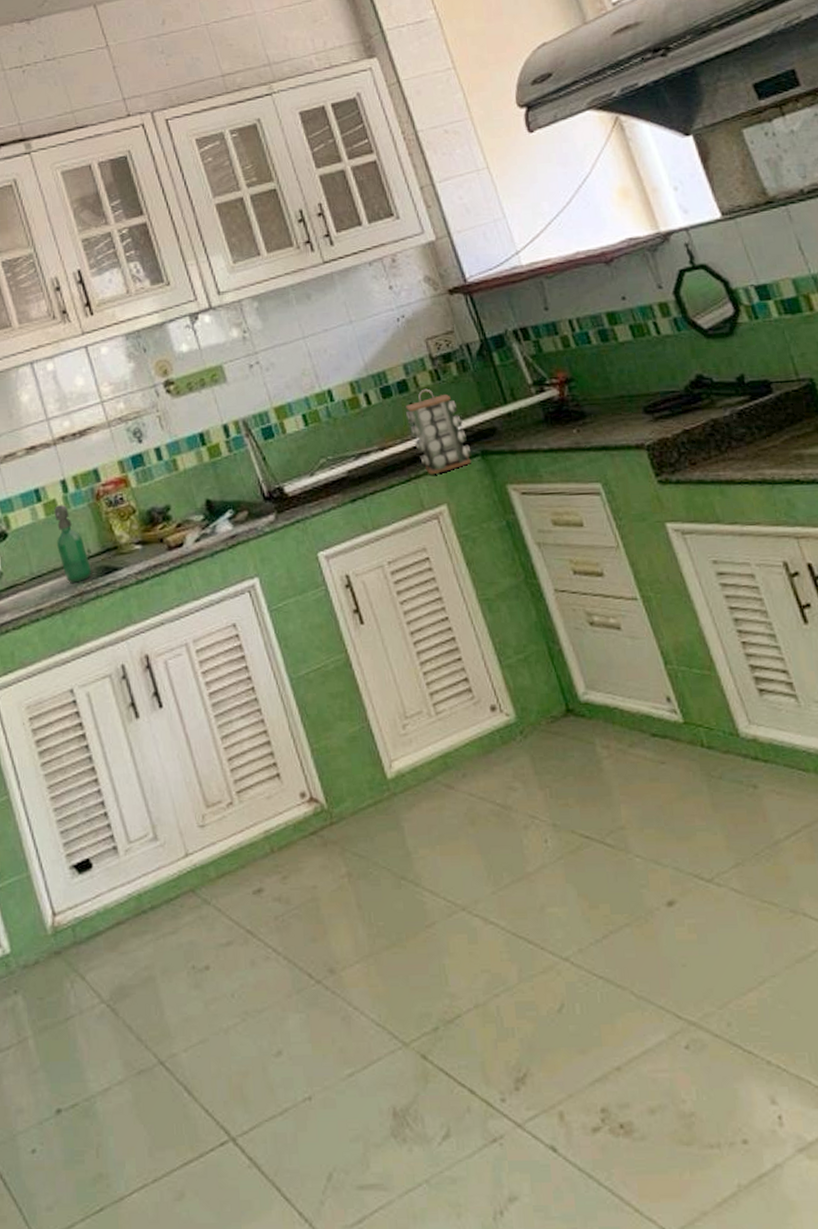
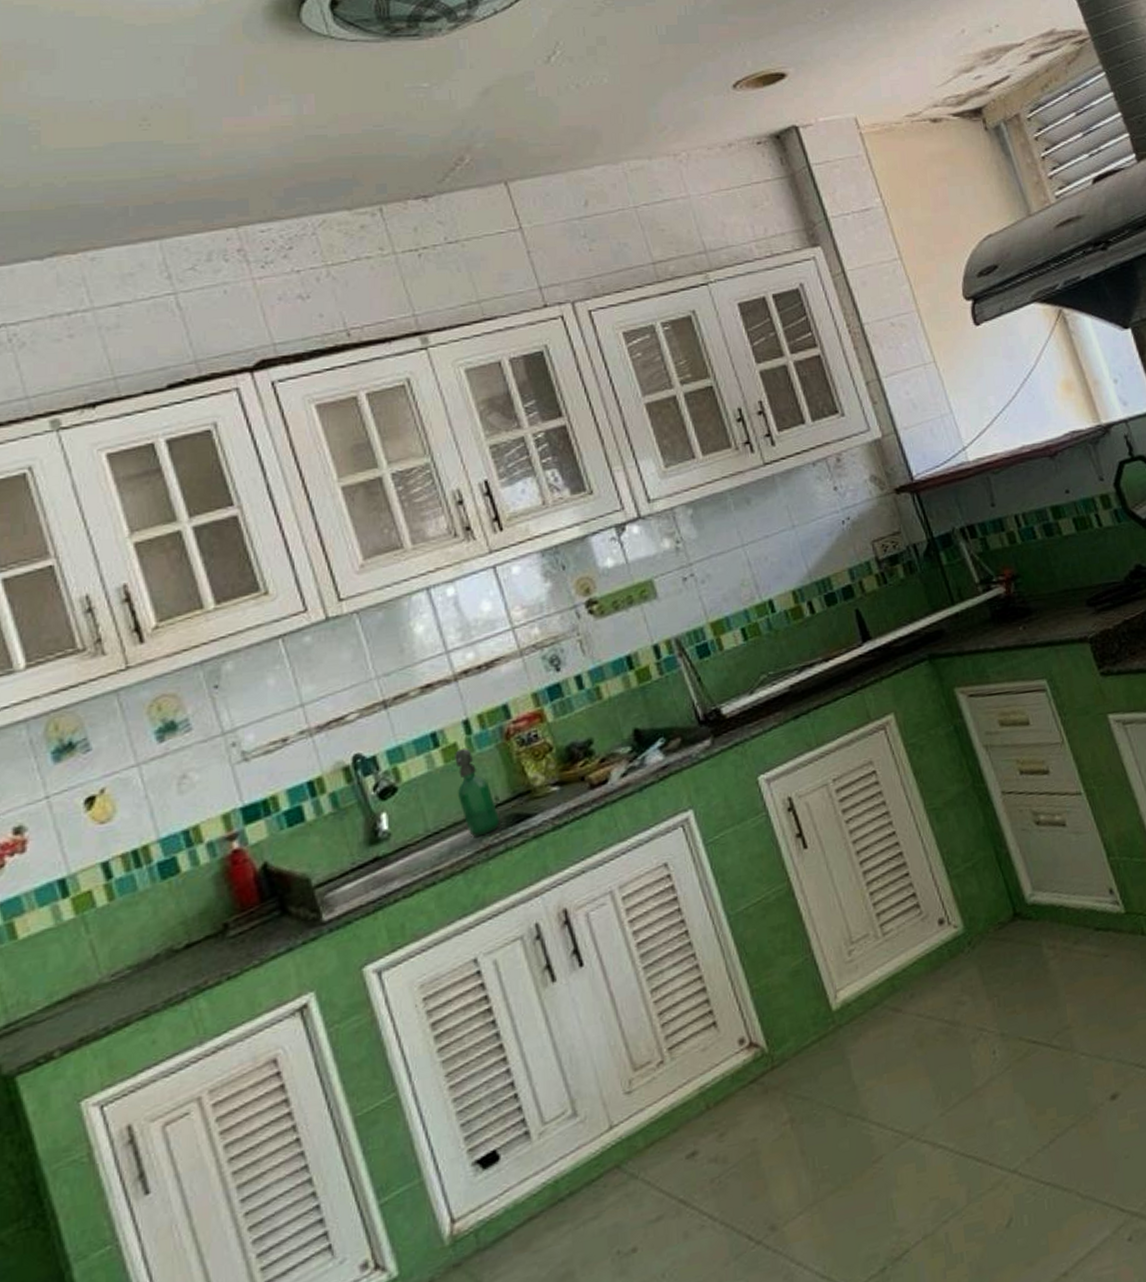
spice rack: present [406,388,472,475] -> none [851,593,919,684]

